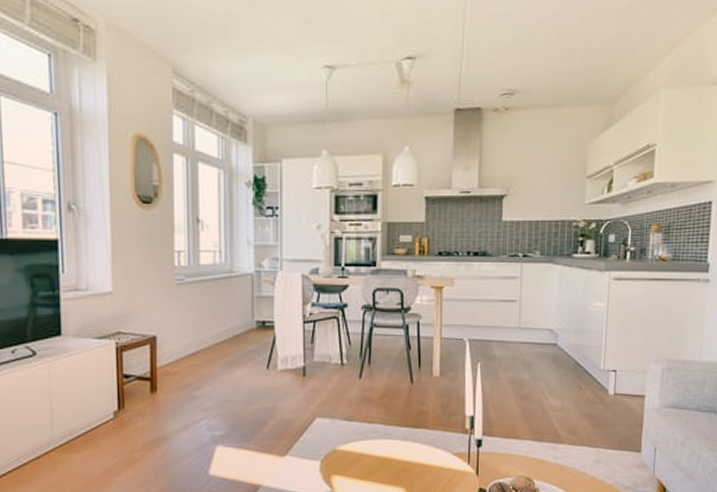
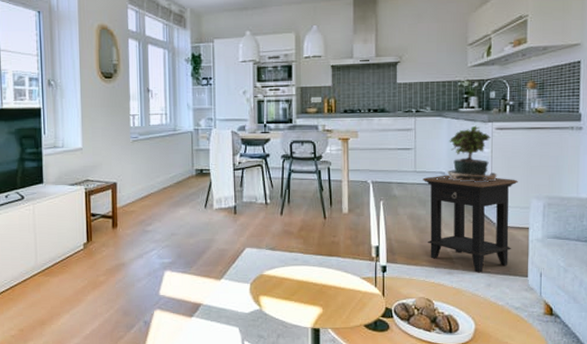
side table: none [527,332,636,447] -> present [422,174,518,273]
potted plant: none [538,274,614,342] -> present [432,125,498,182]

